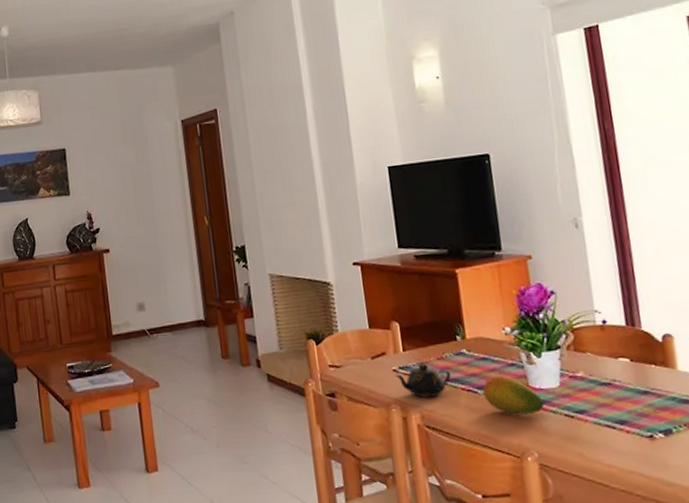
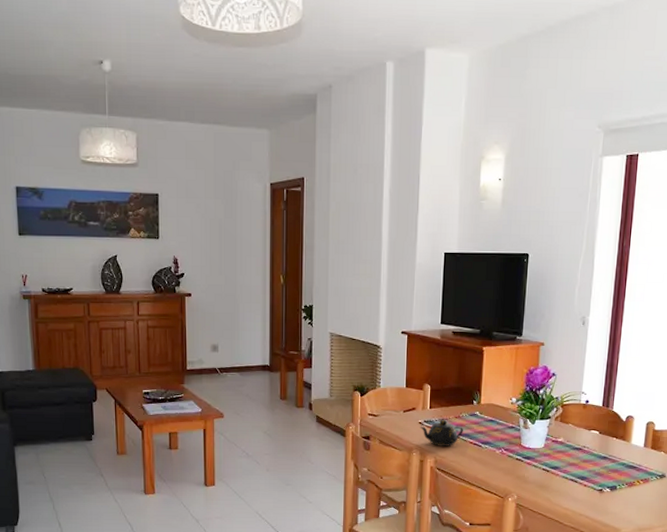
fruit: present [482,376,545,415] -> none [485,435,529,466]

